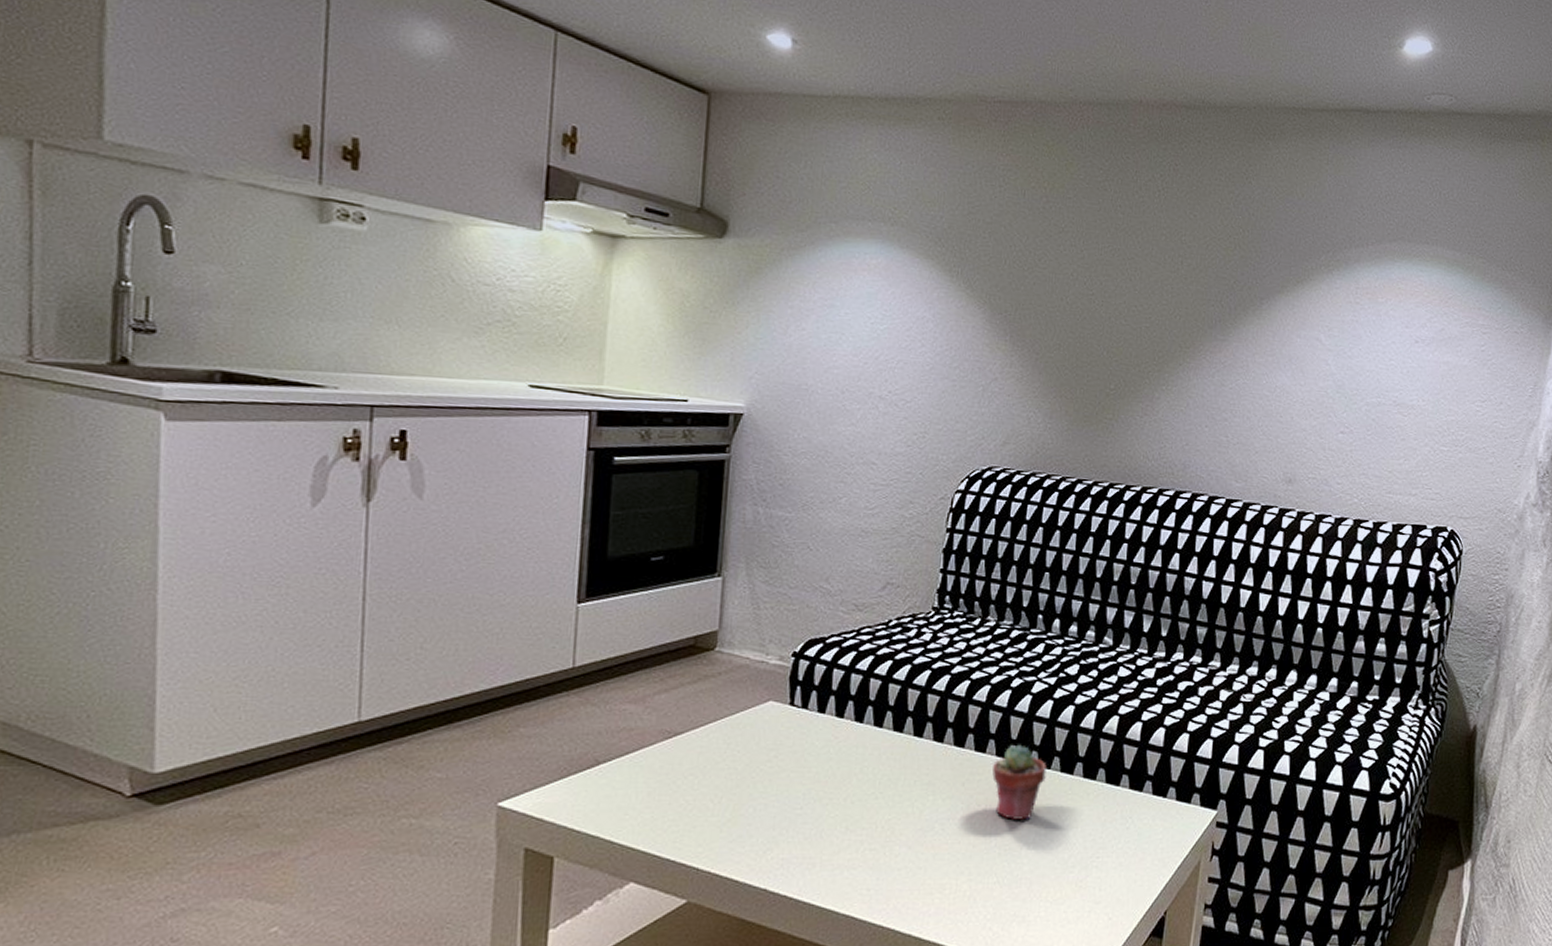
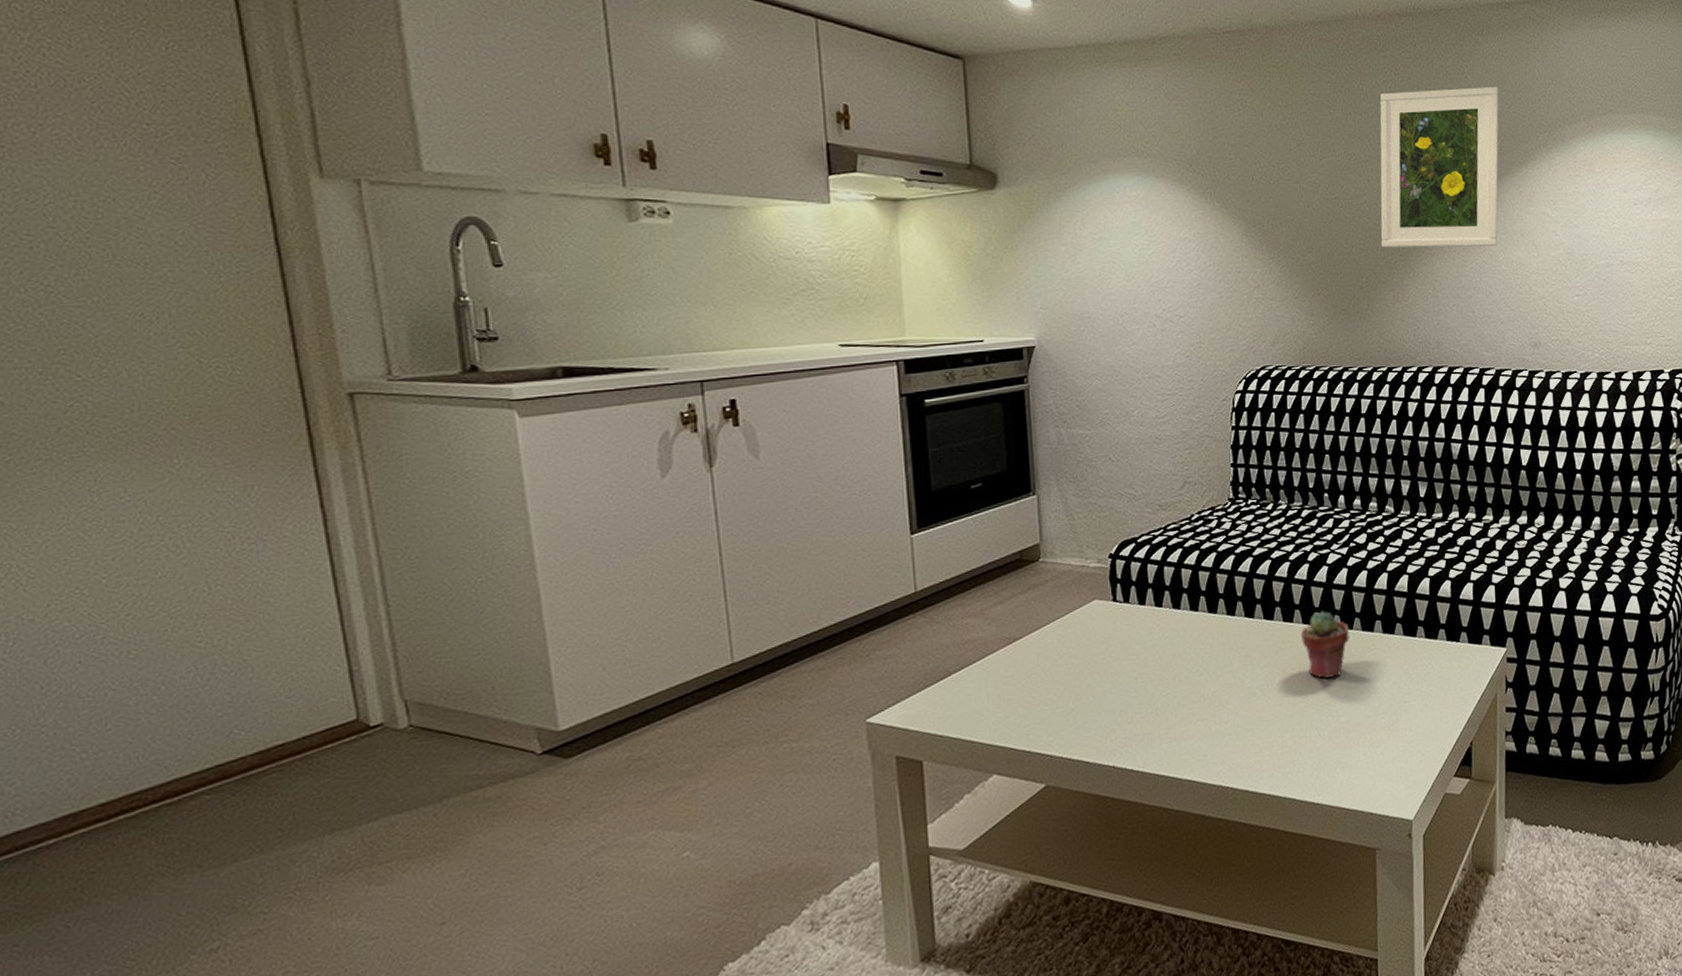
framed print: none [1135,188,1283,369] -> present [1380,86,1499,248]

